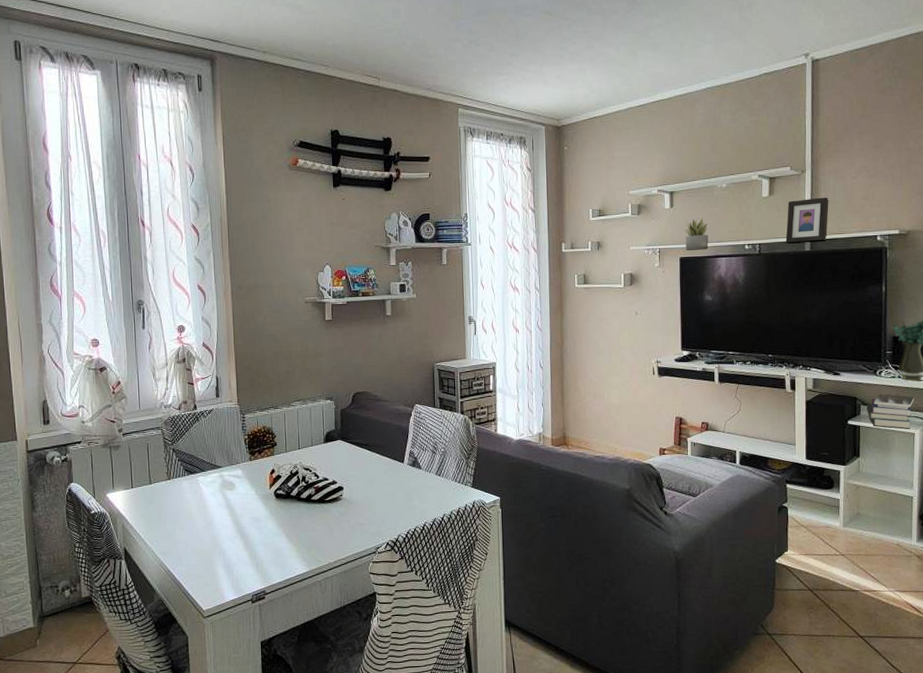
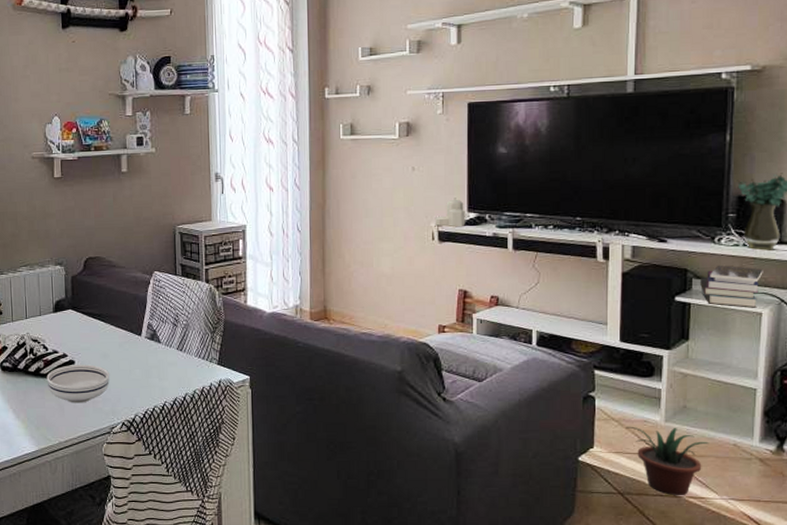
bowl: none [317,490,376,526] -> present [46,364,110,403]
candle: none [654,338,680,364] -> present [434,198,466,228]
succulent plant: present [685,218,709,250] -> none [475,56,504,94]
picture frame: present [786,197,829,245] -> none [602,27,659,85]
potted plant: none [813,531,878,589] -> present [626,426,709,495]

